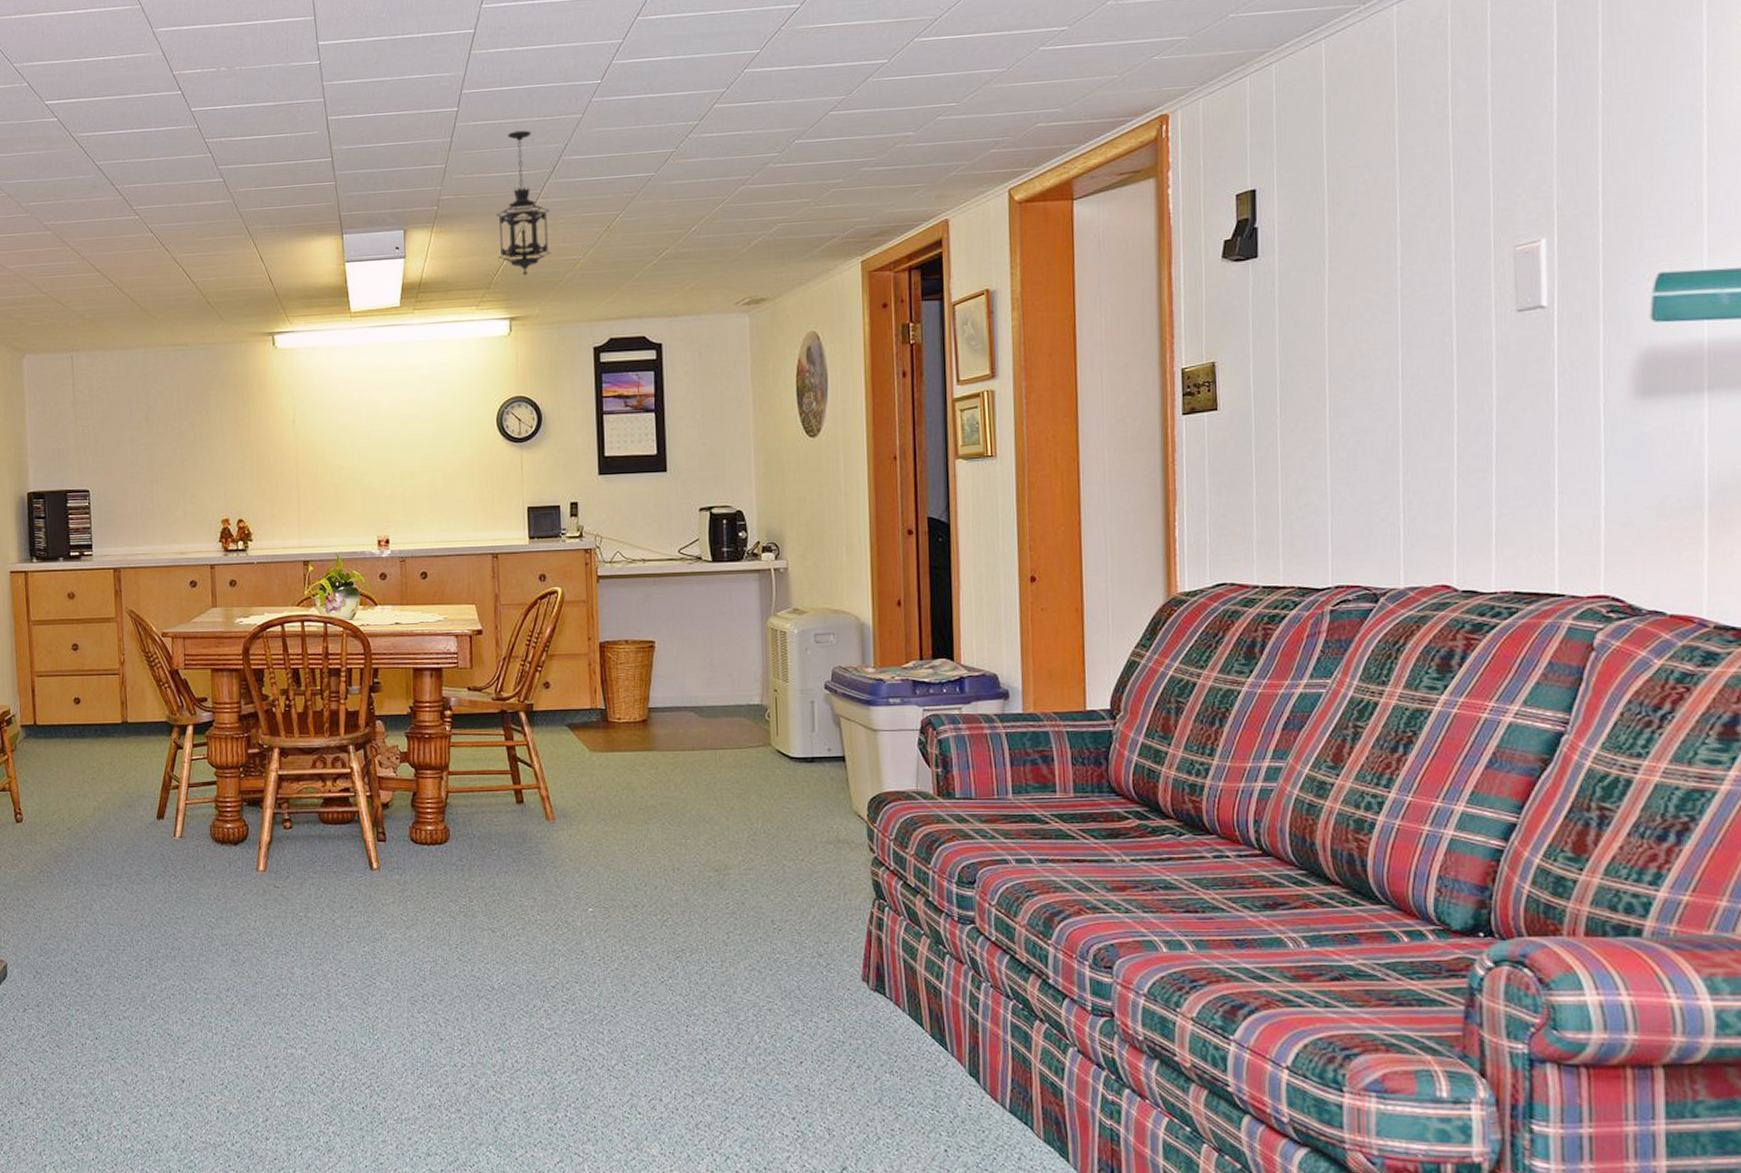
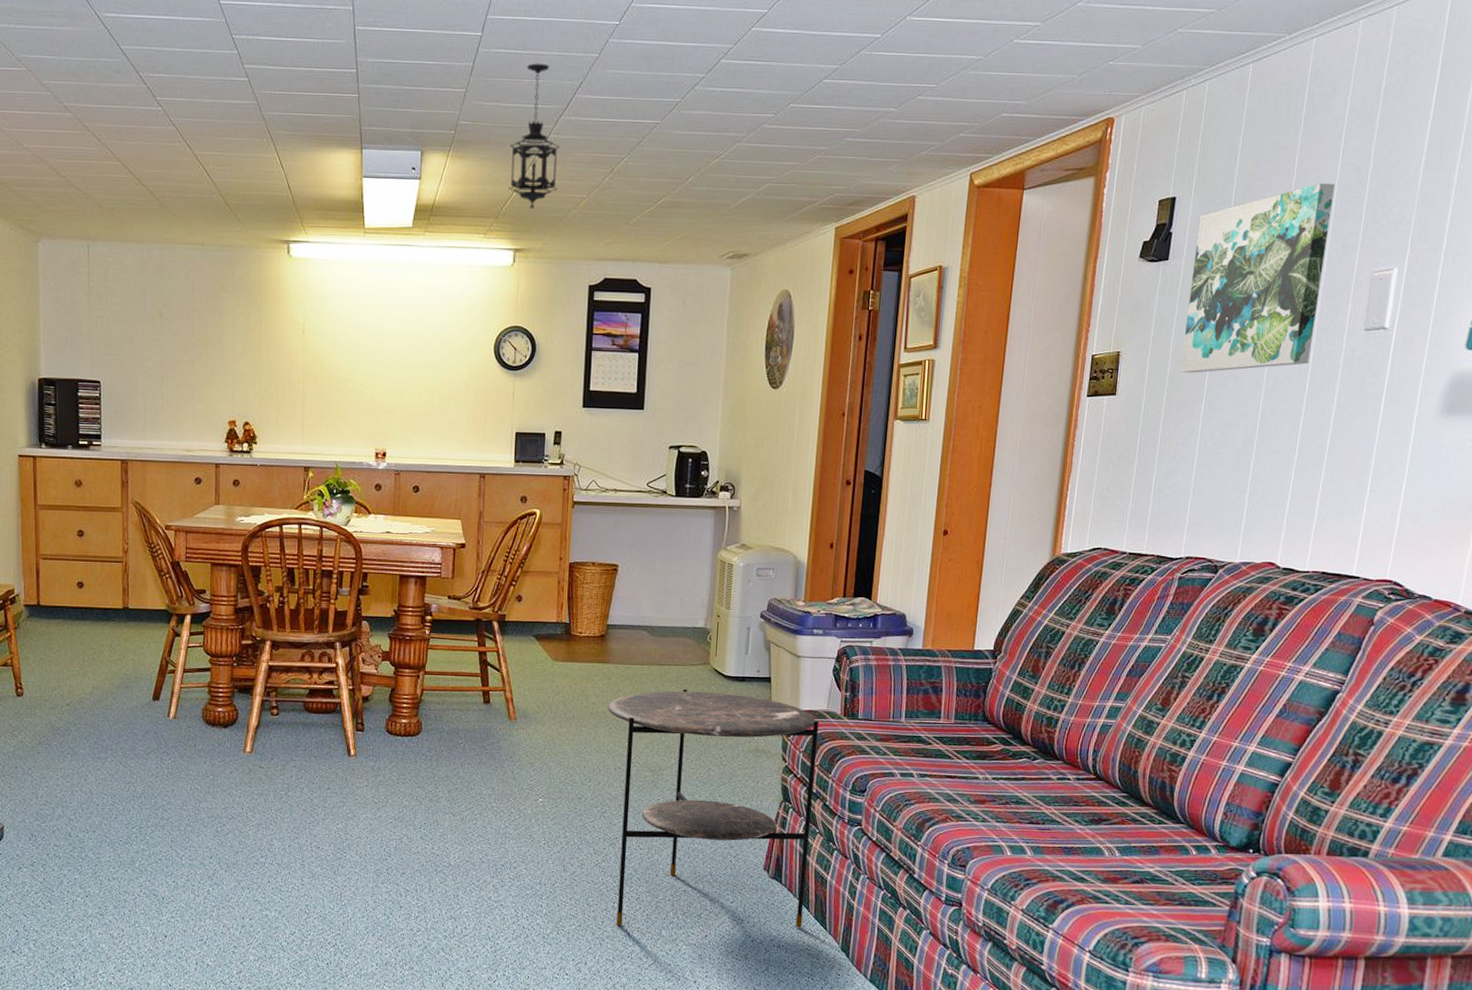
side table: none [657,774,917,1054] -> present [607,688,819,928]
wall art: none [1288,154,1453,379] -> present [1180,183,1335,373]

